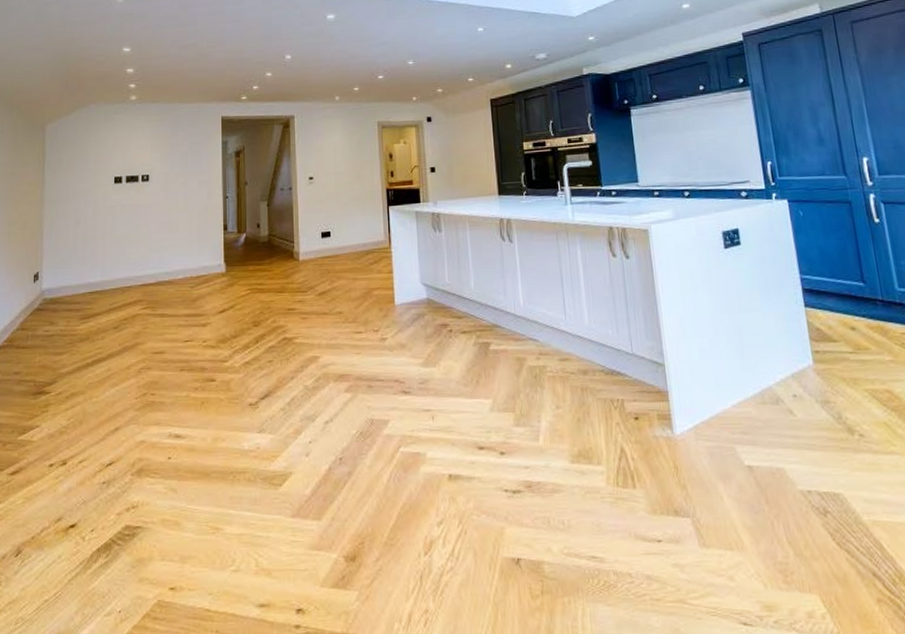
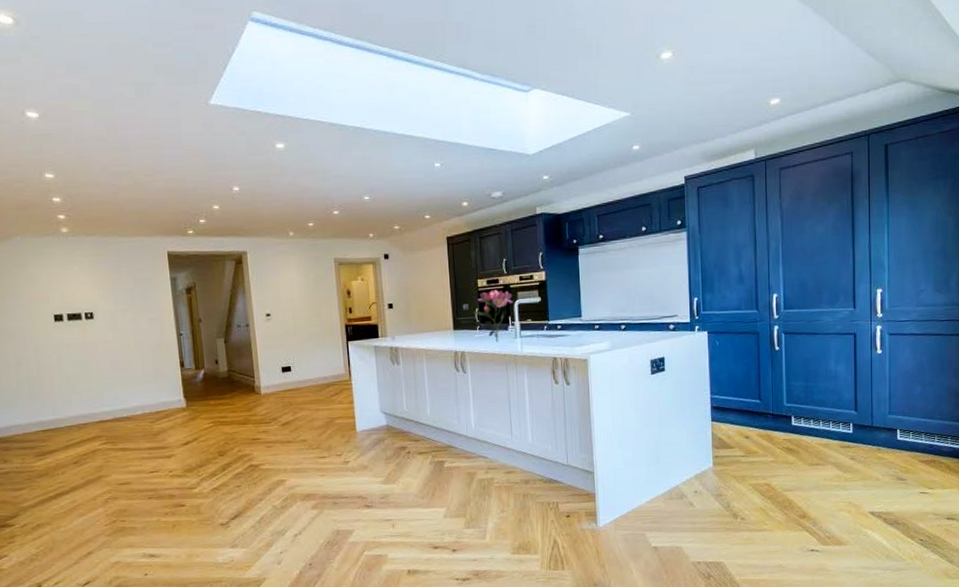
flower bouquet: none [507,153,562,209] -> present [462,290,513,342]

